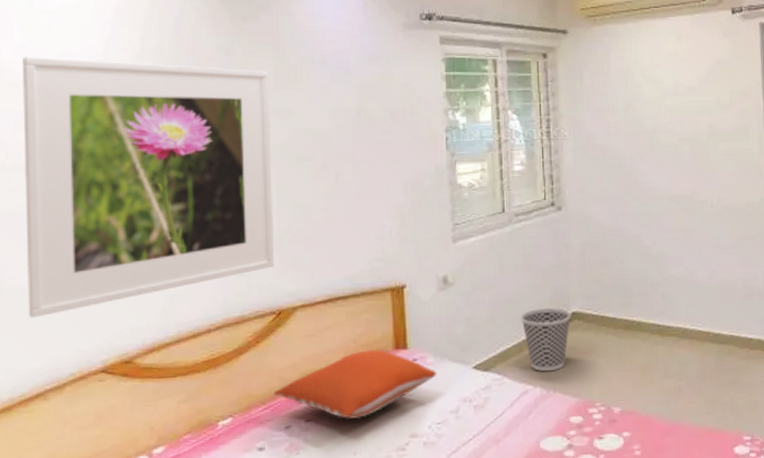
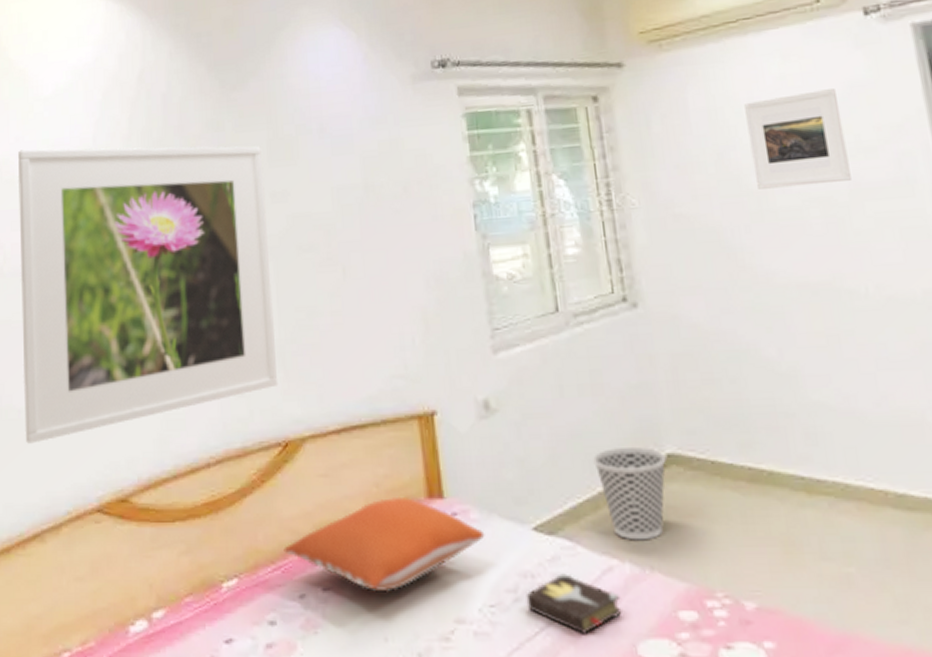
hardback book: none [464,396,532,438] -> present [525,572,622,635]
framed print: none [648,63,711,130] -> present [744,89,851,189]

